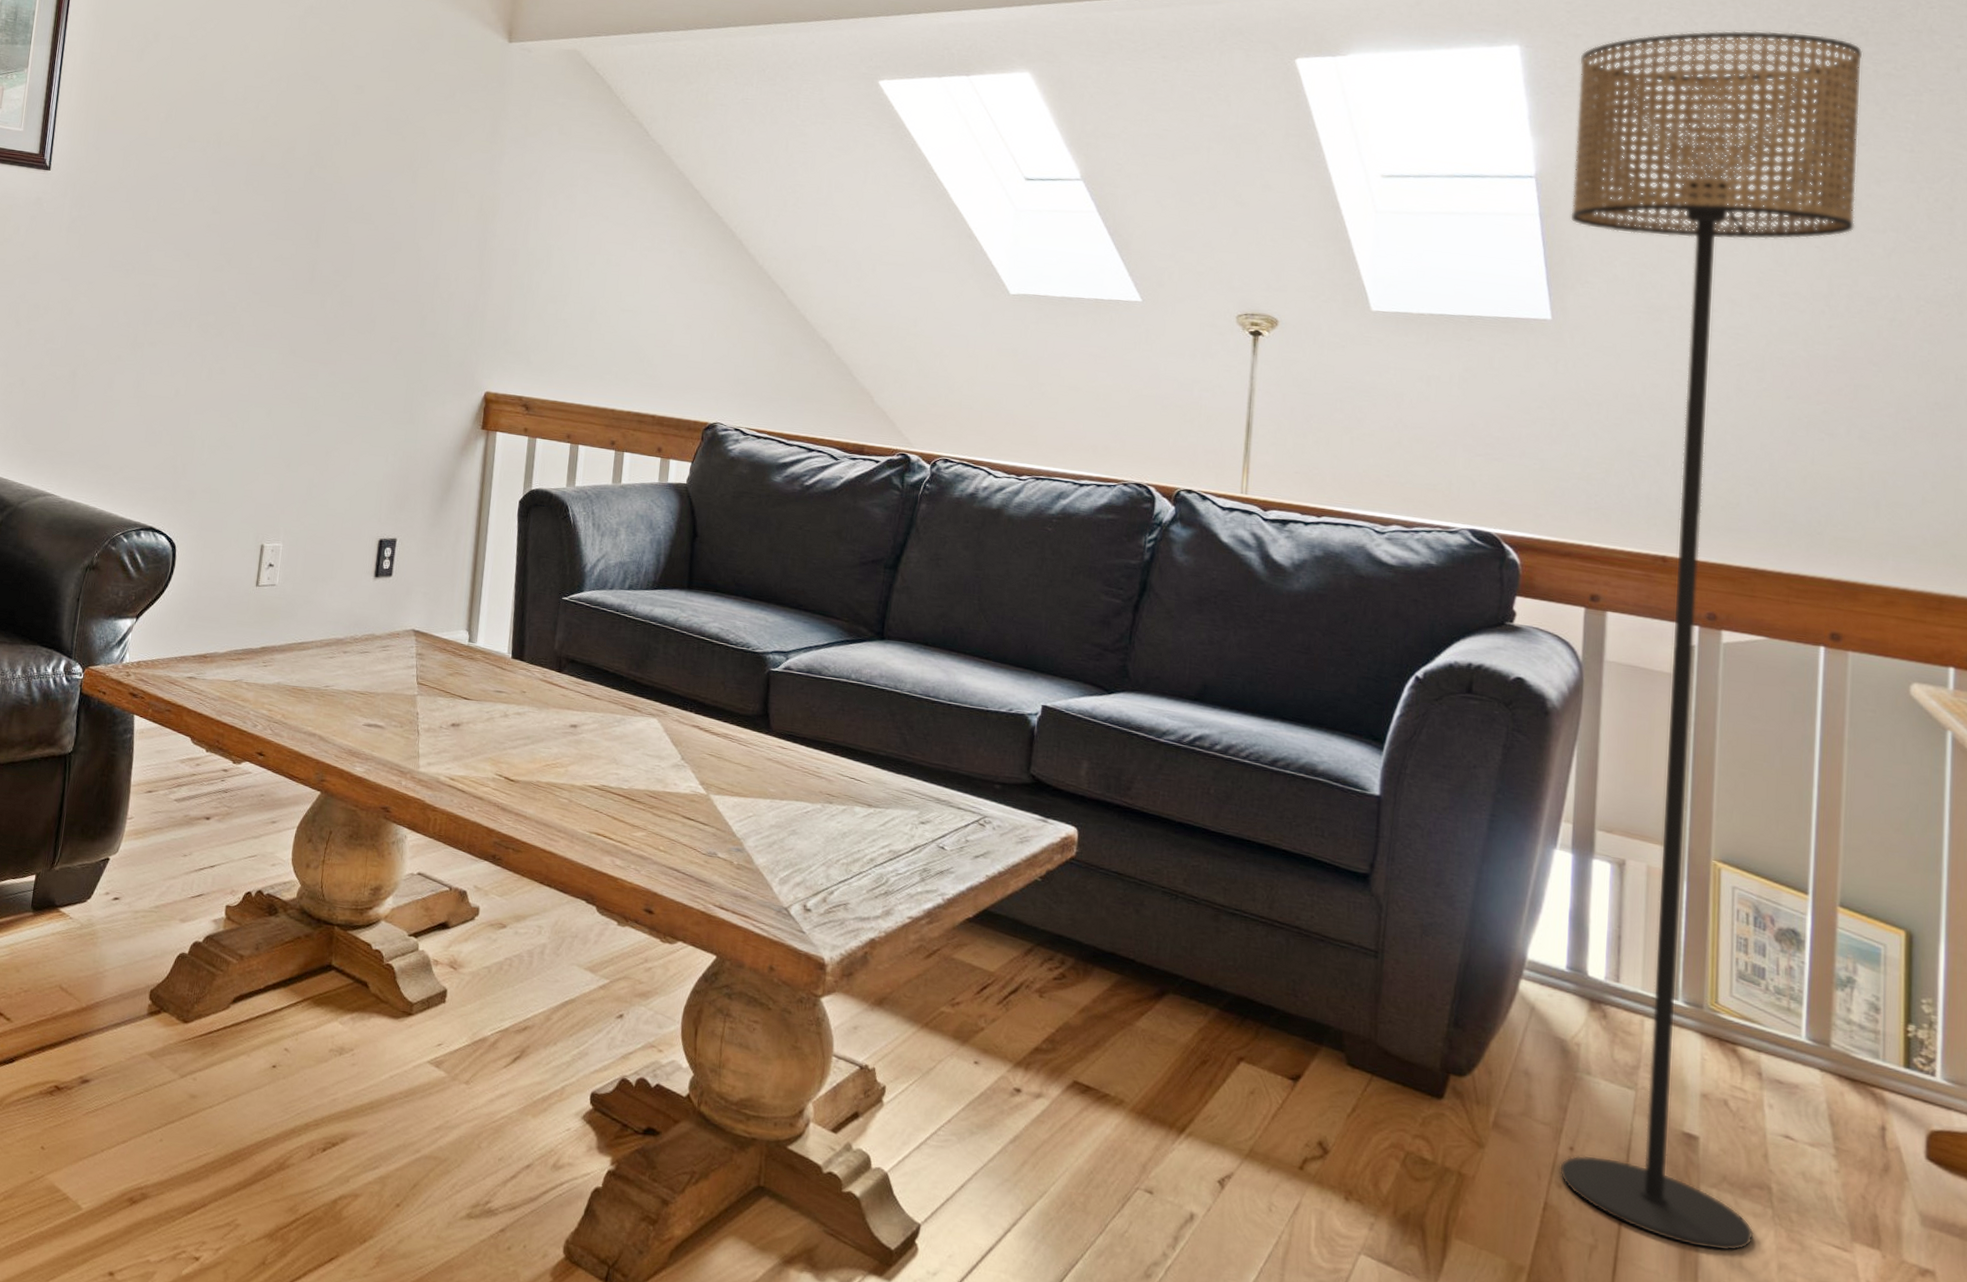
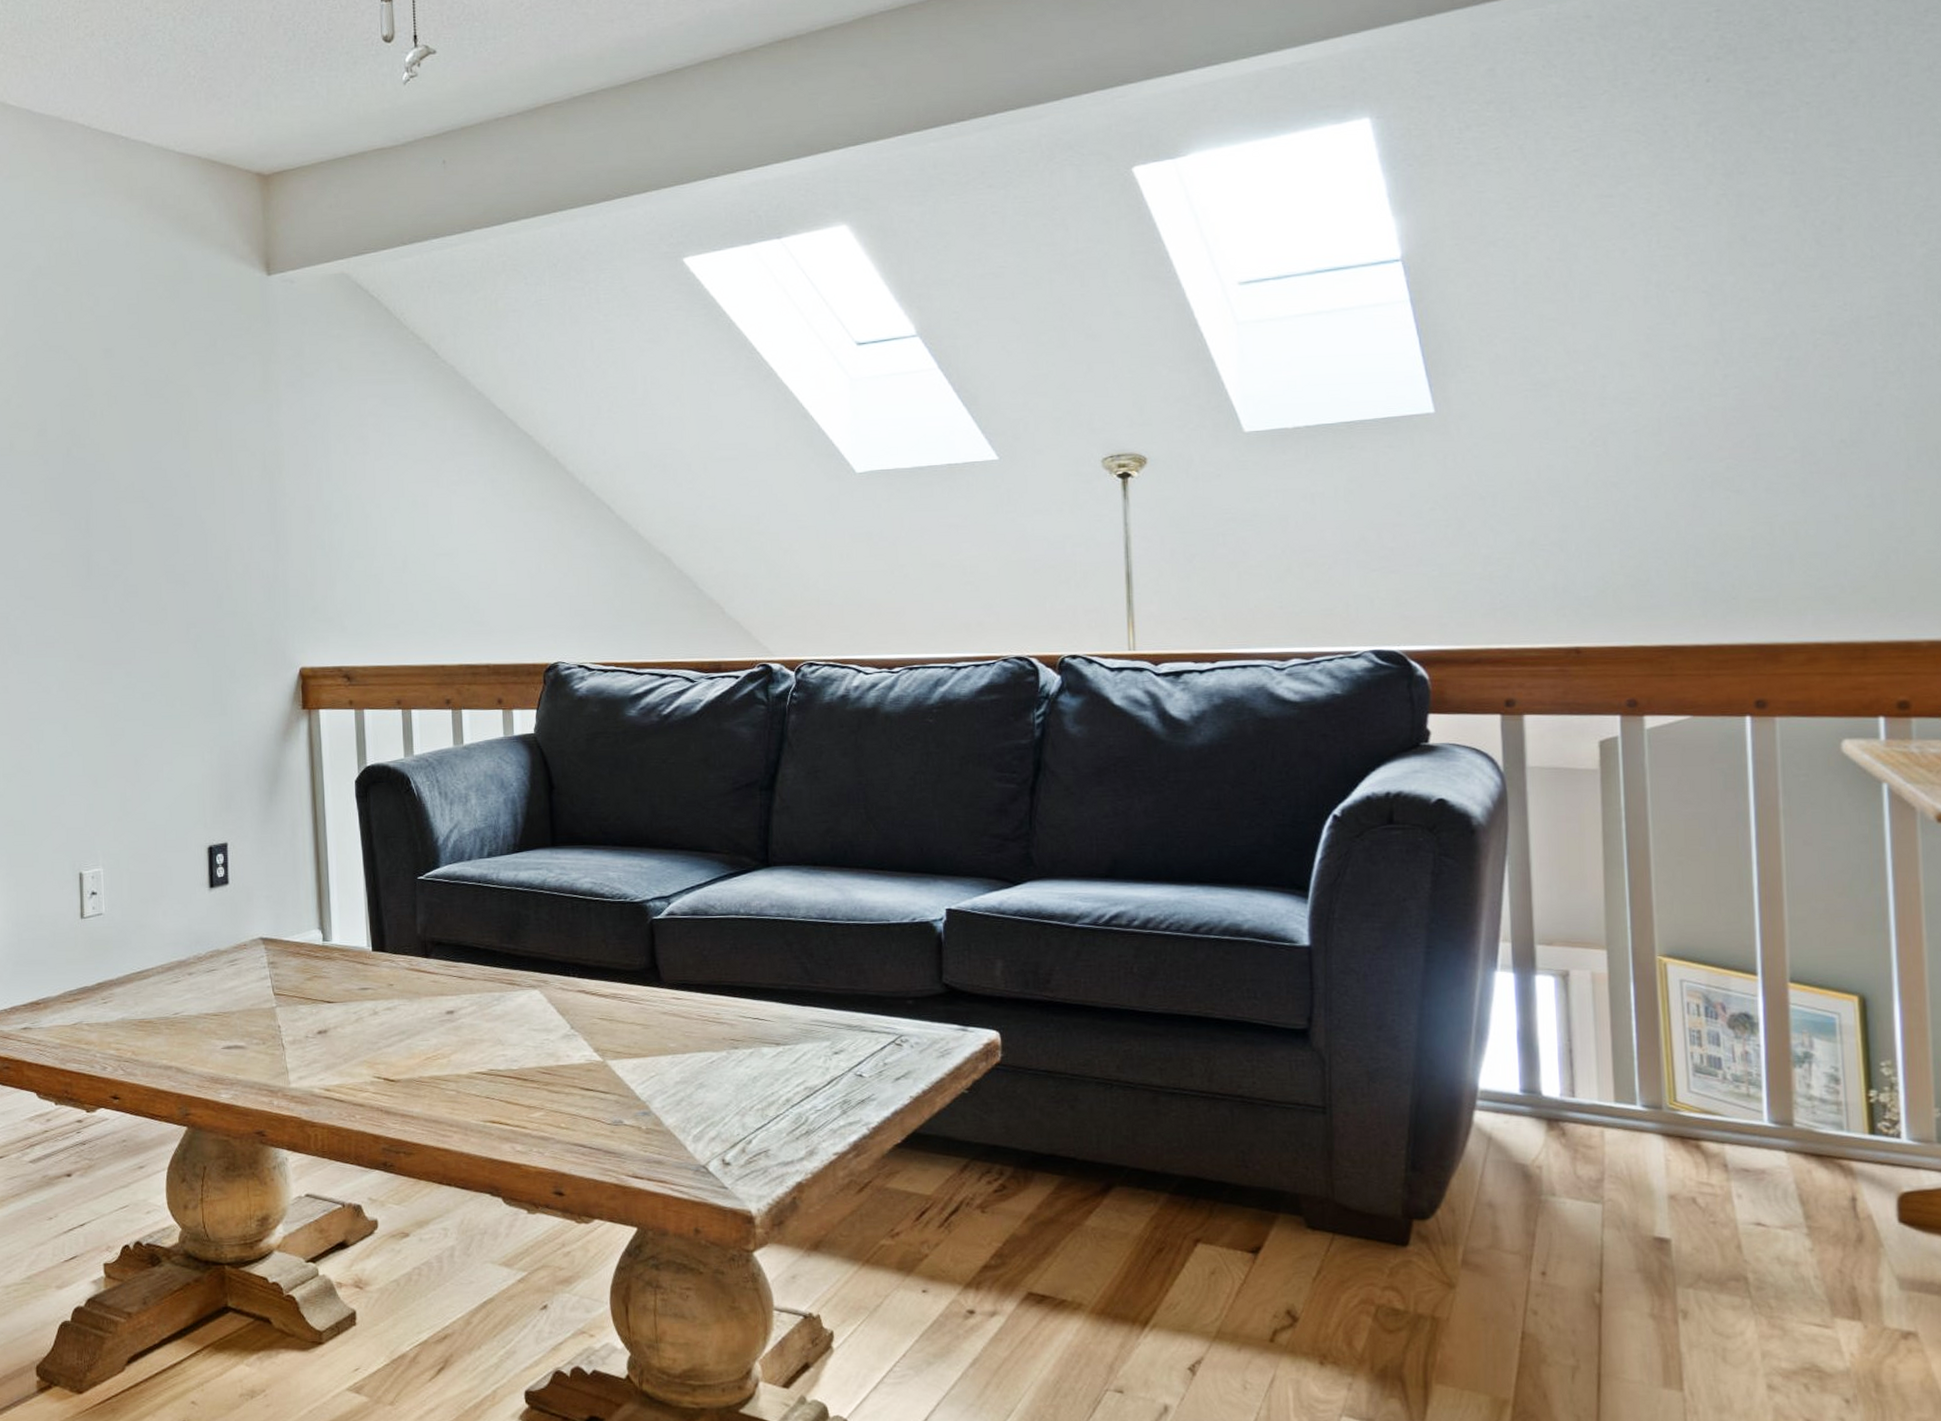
floor lamp: present [1559,30,1863,1252] -> none [1434,59,1742,1351]

